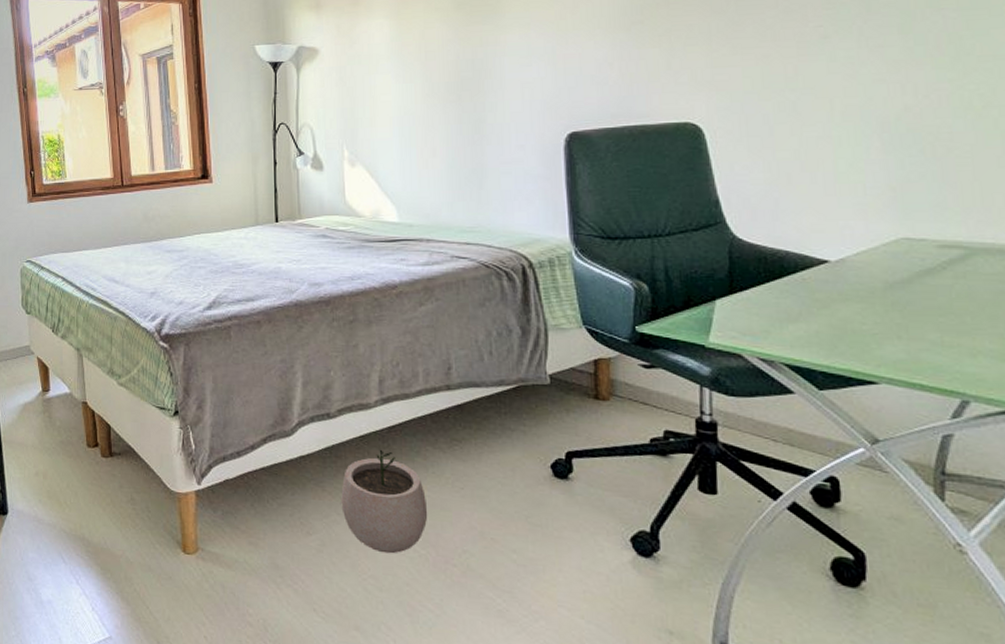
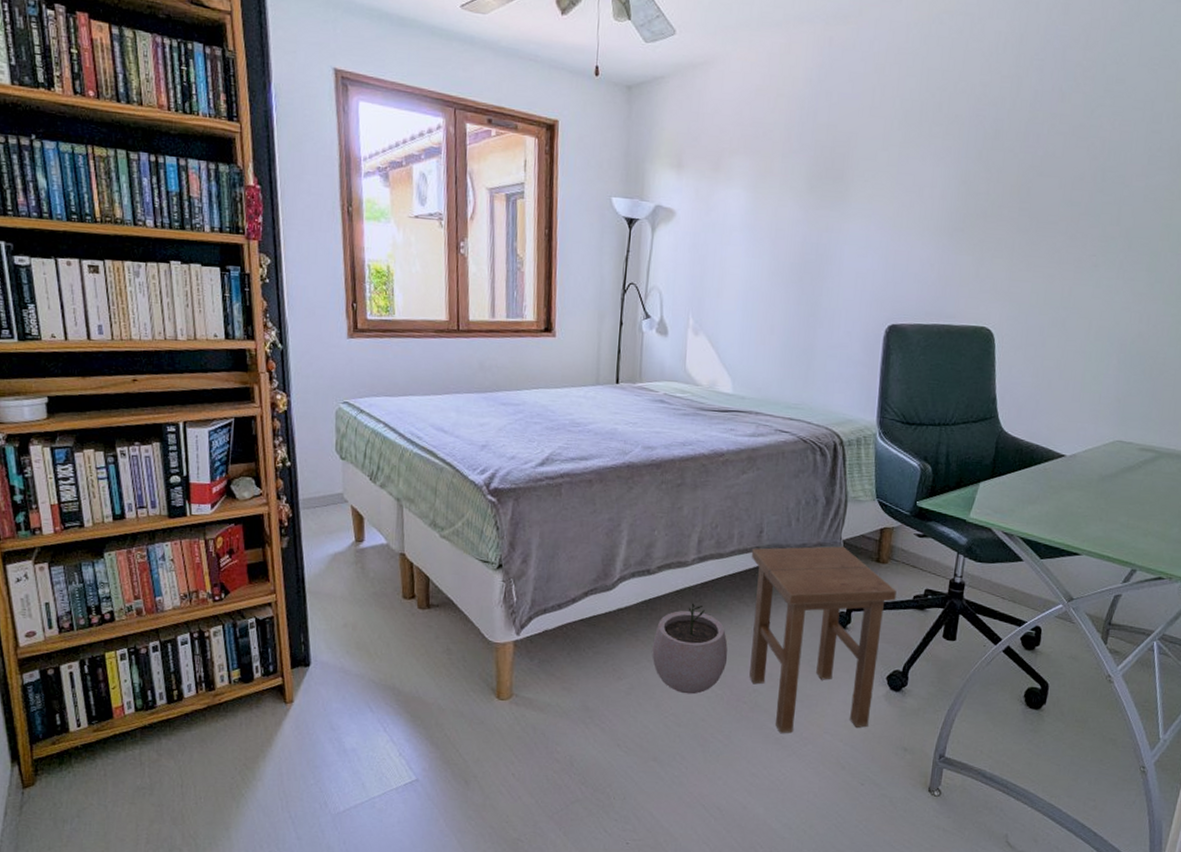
stool: none [440,381,627,605] -> present [749,546,897,734]

